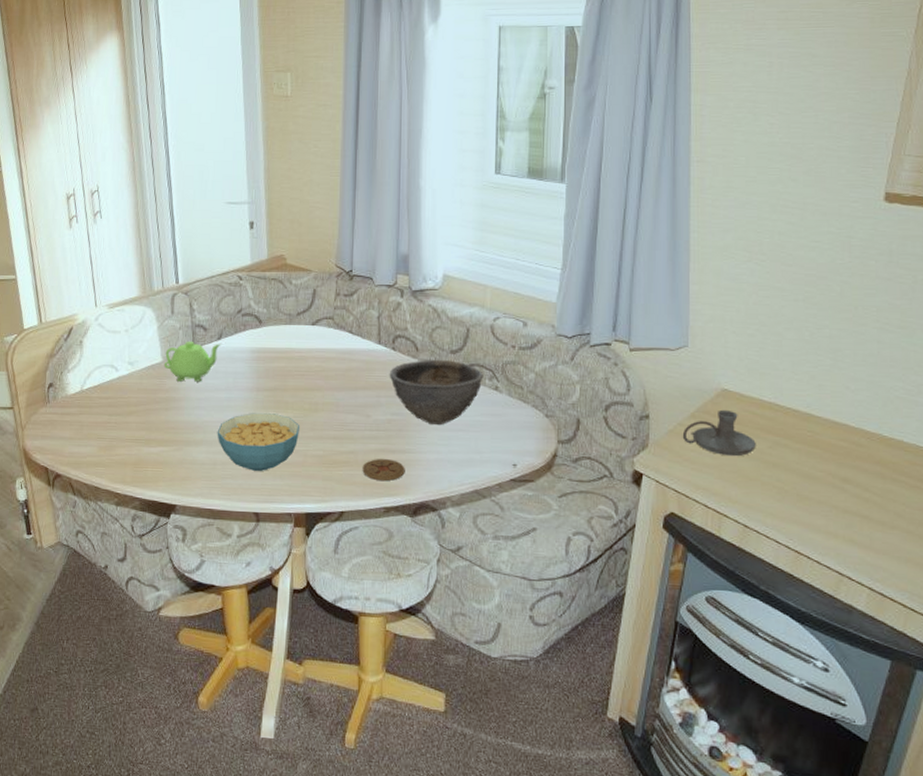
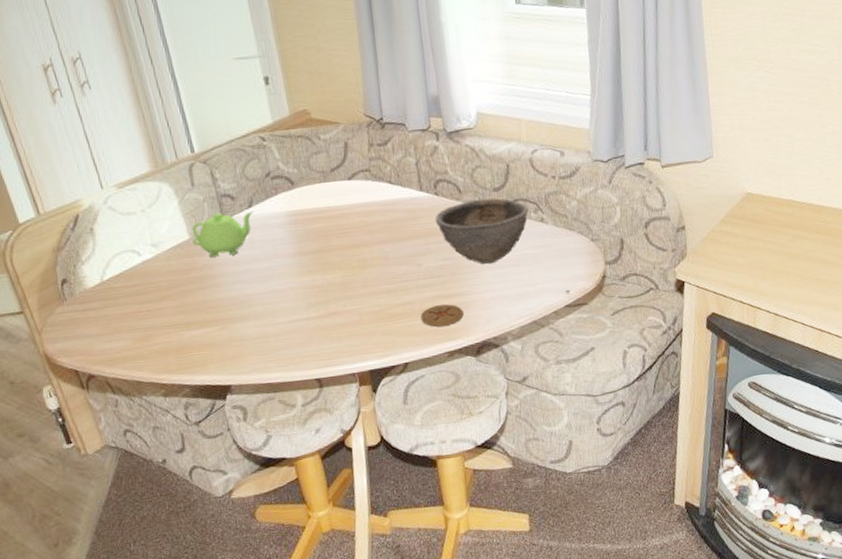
cereal bowl: present [217,413,299,471] -> none [263,276,351,338]
candle holder: present [682,409,756,457] -> none [715,211,779,254]

